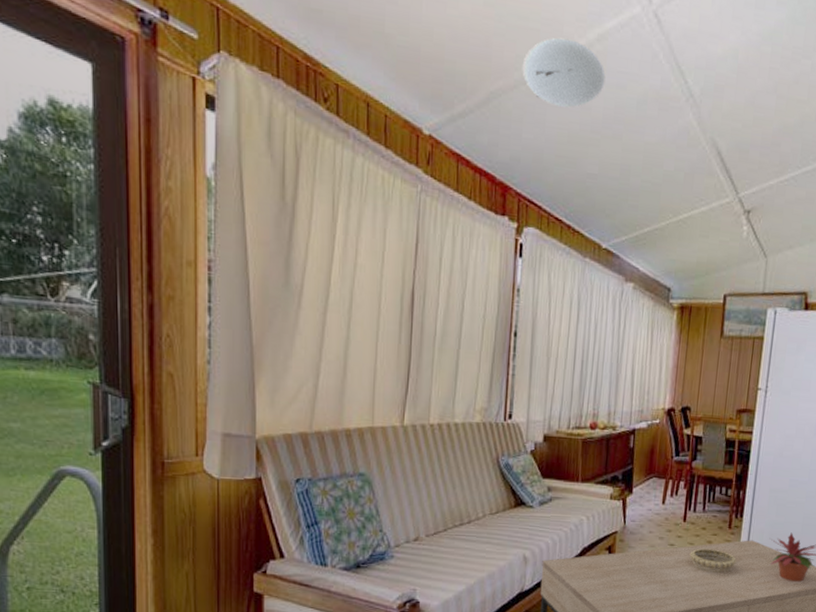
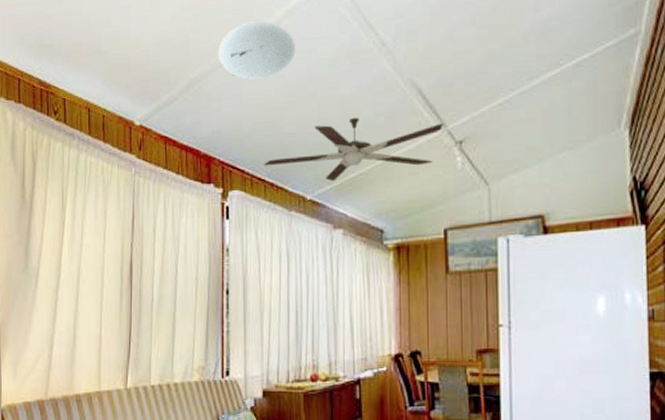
ceiling fan: none [561,168,736,232] -> present [263,117,443,181]

